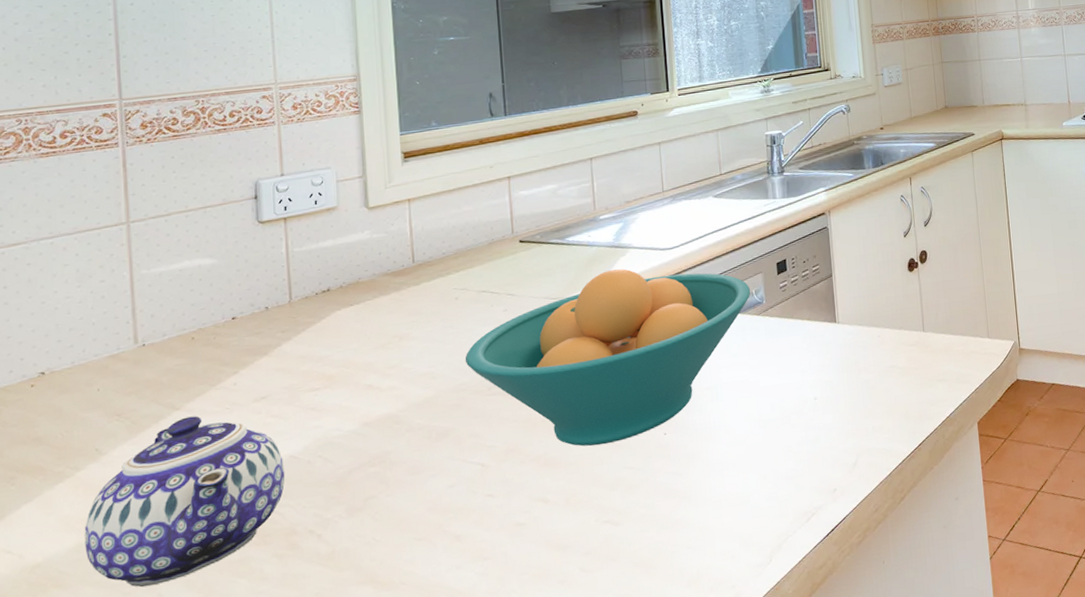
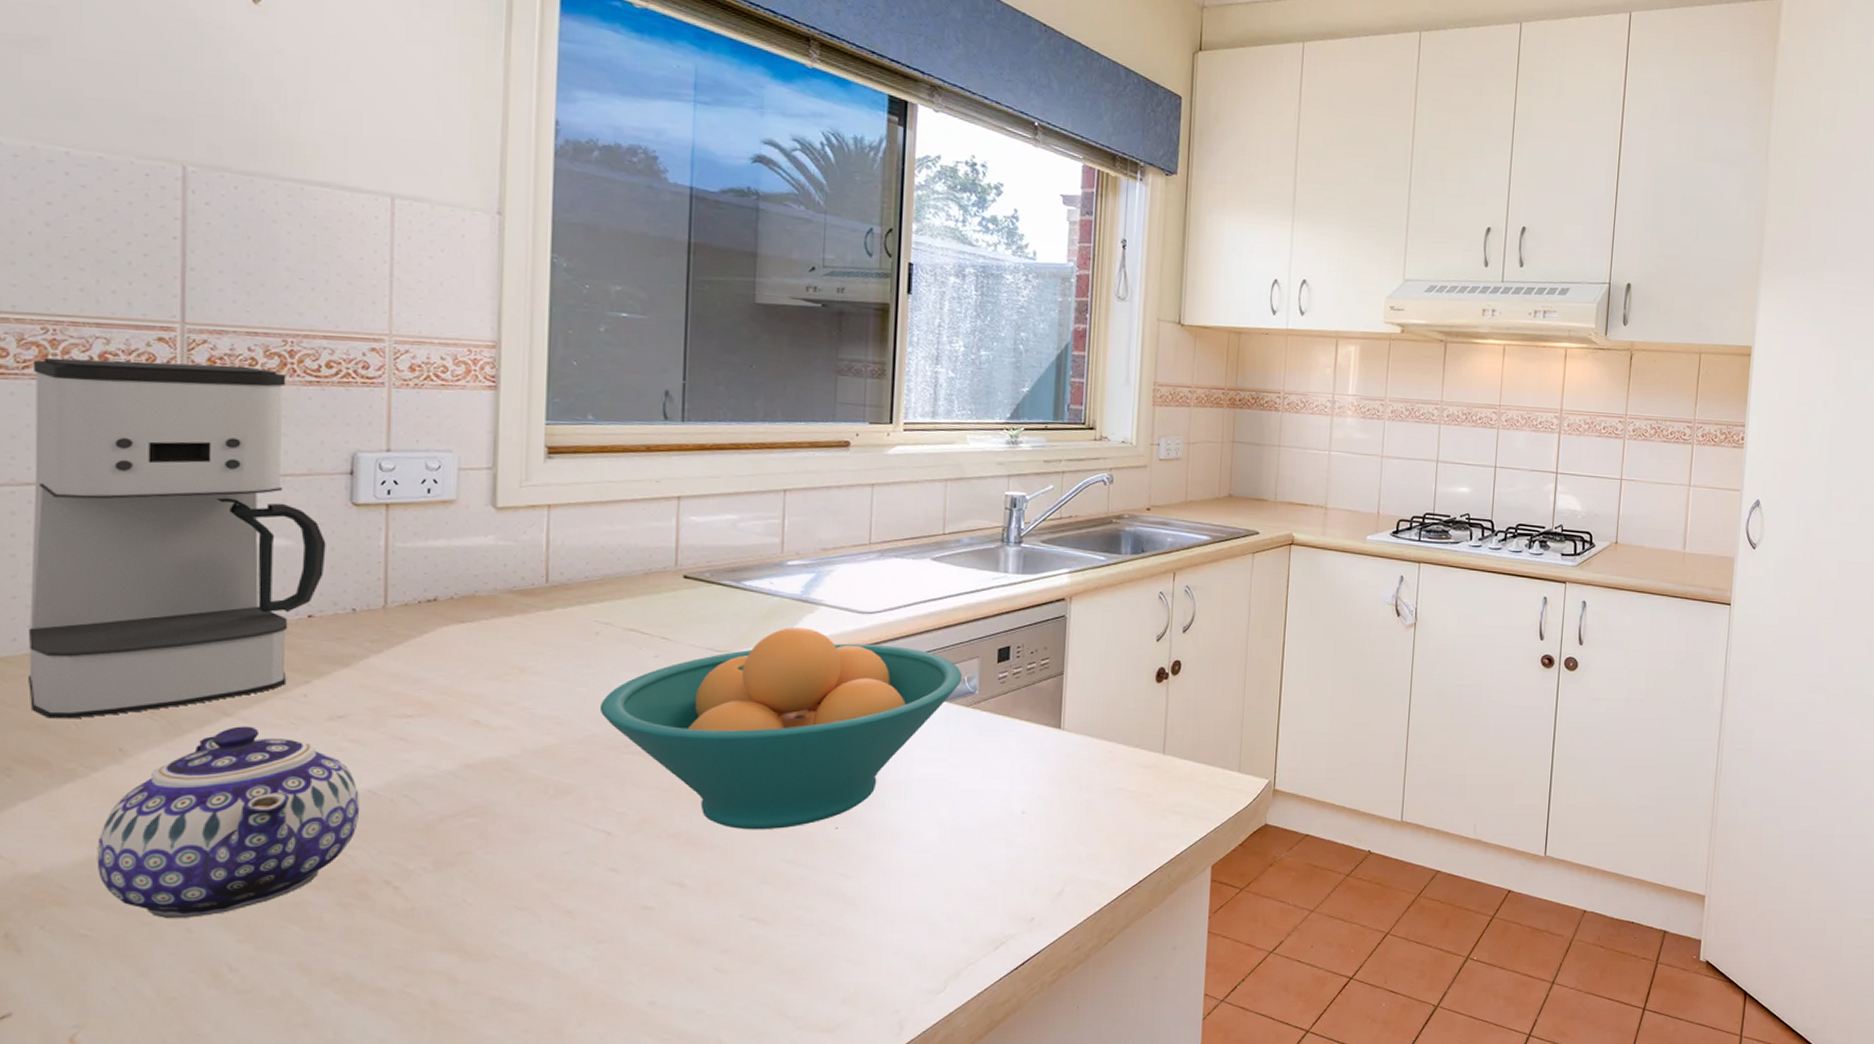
coffee maker: none [12,125,242,433] -> present [28,357,326,719]

